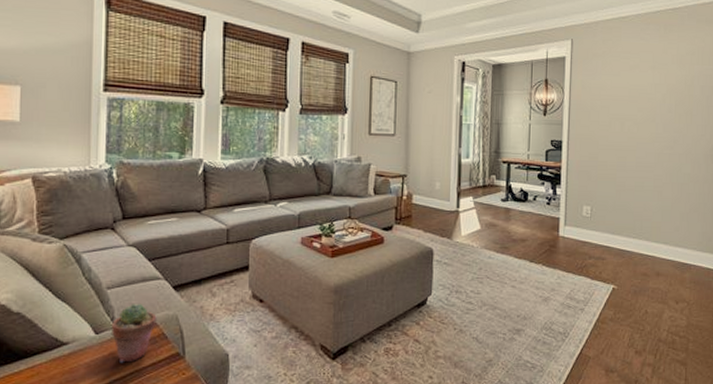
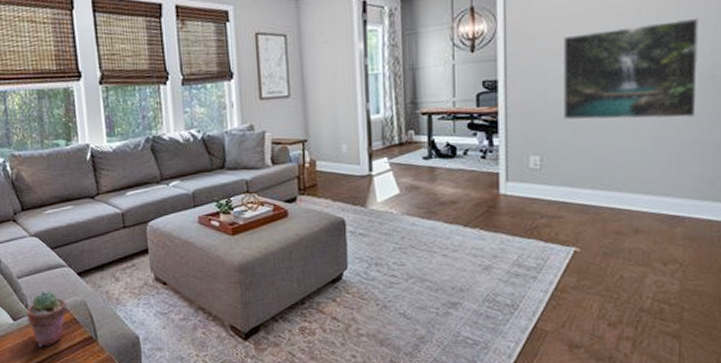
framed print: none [609,110,704,187] -> present [562,17,700,120]

